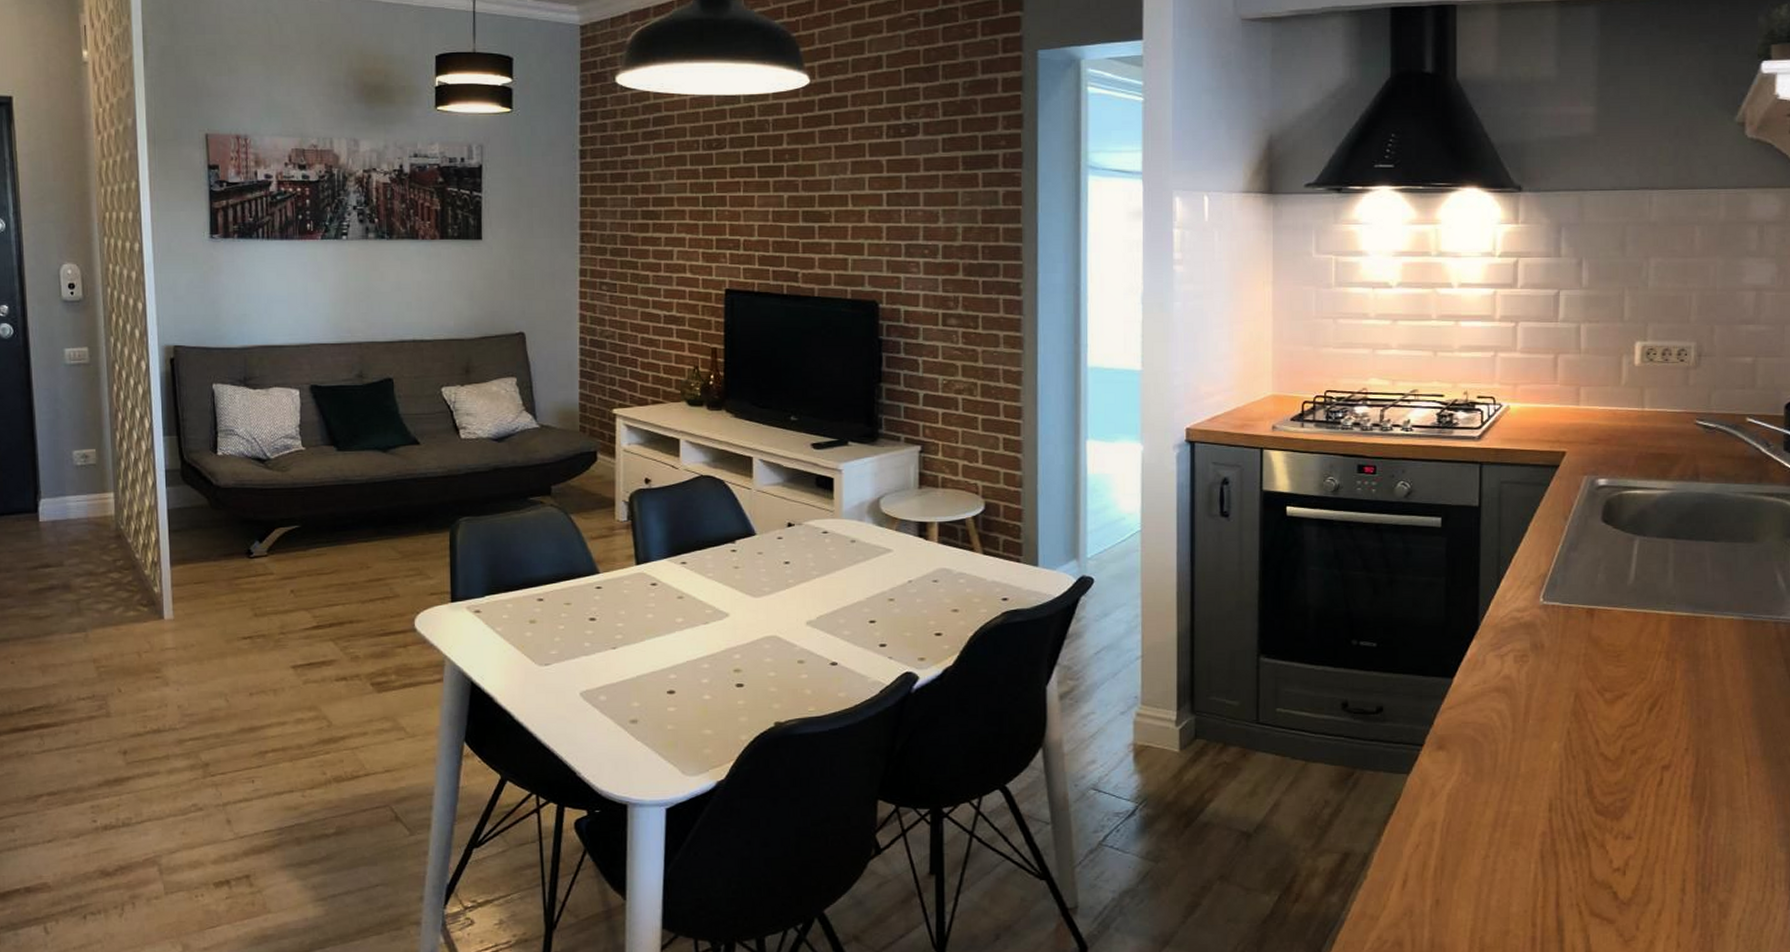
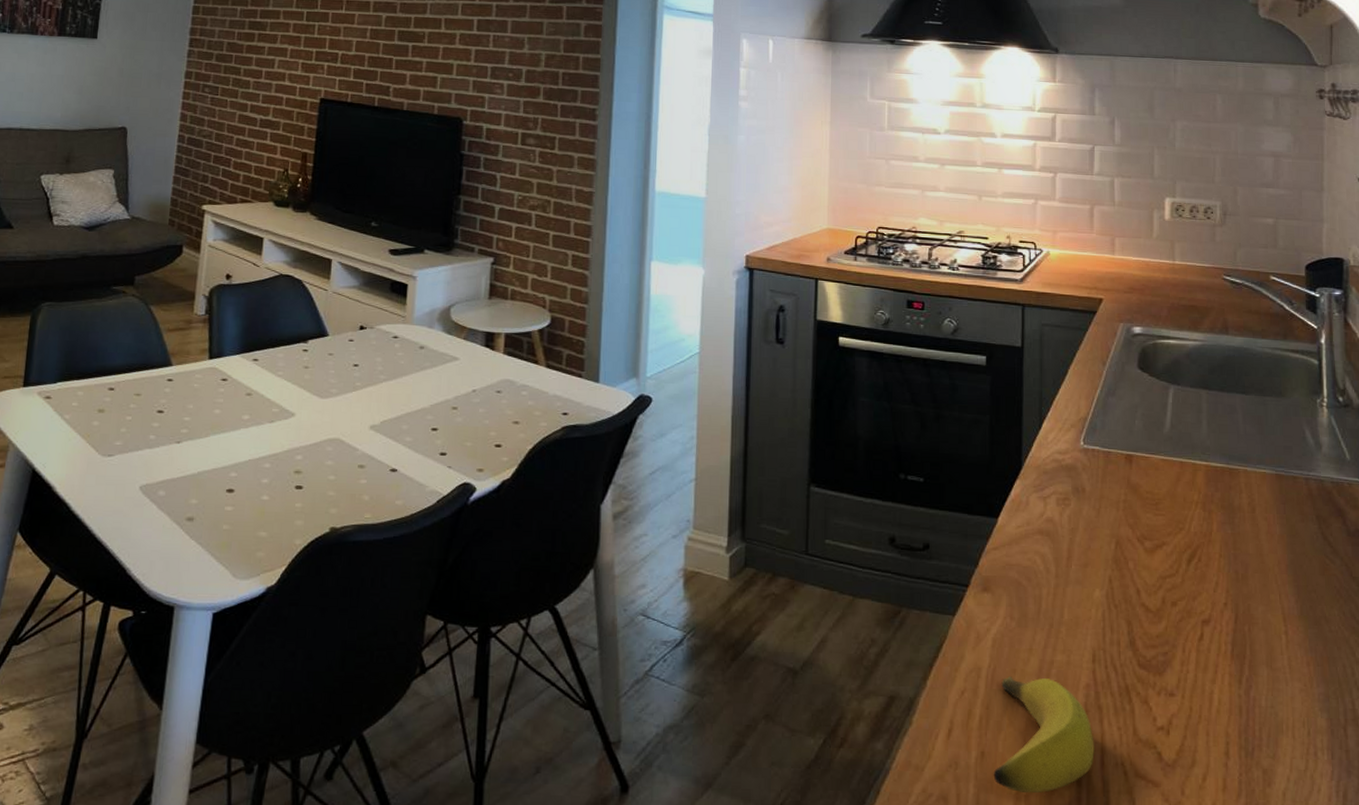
banana: none [1448,828,1550,936] -> present [993,676,1094,794]

